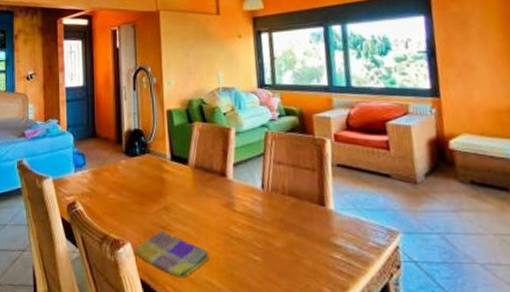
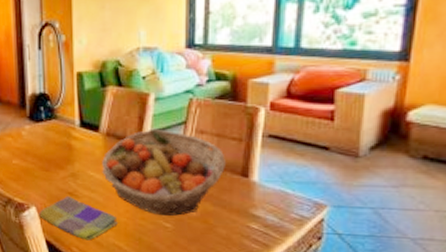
fruit basket: none [192,162,304,248] -> present [102,130,226,216]

